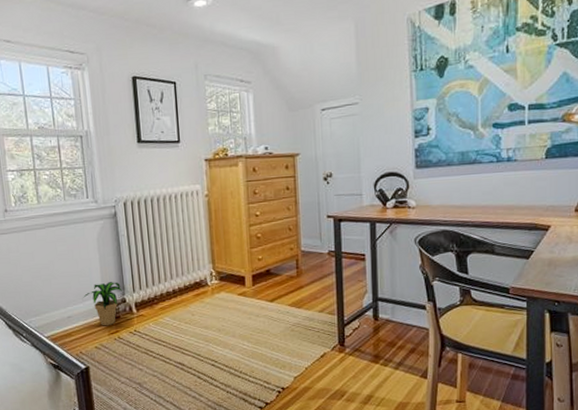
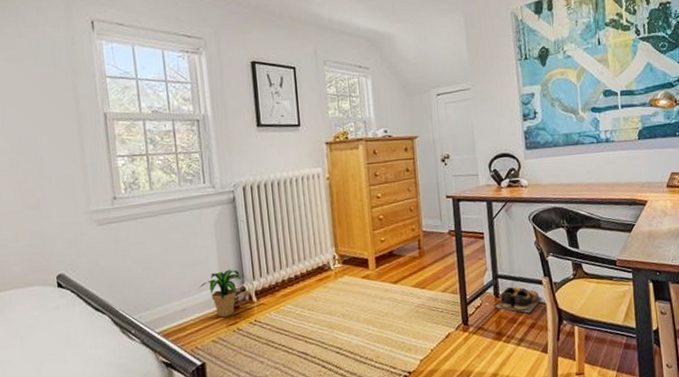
shoes: none [373,309,425,338] -> present [495,286,543,313]

